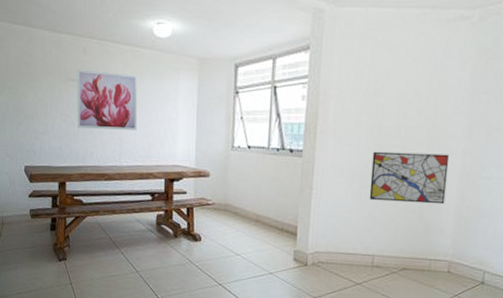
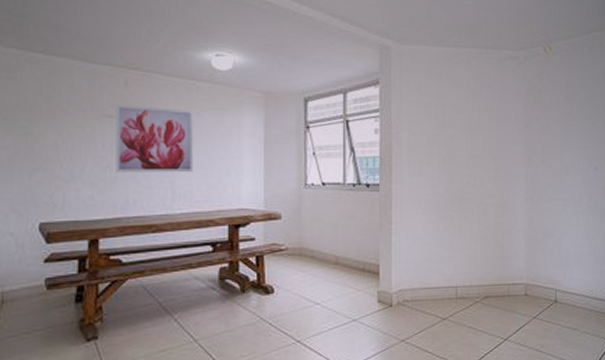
wall art: present [369,151,450,205] -> none [447,180,515,230]

